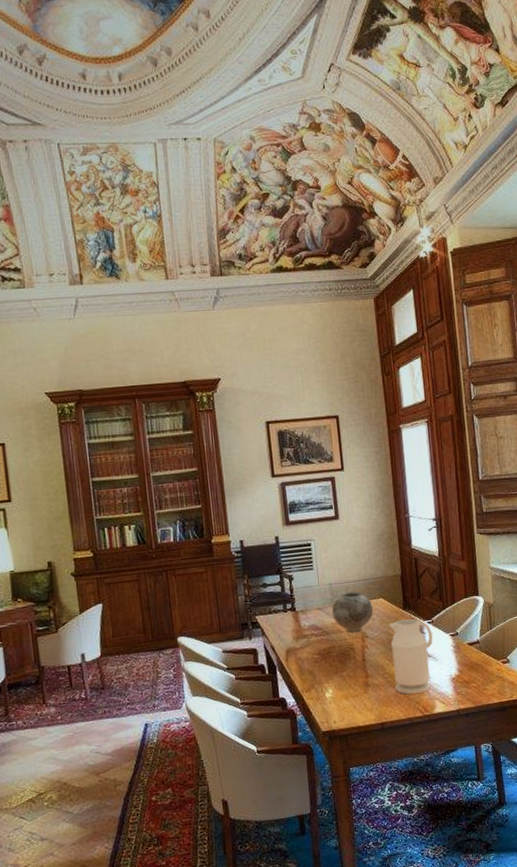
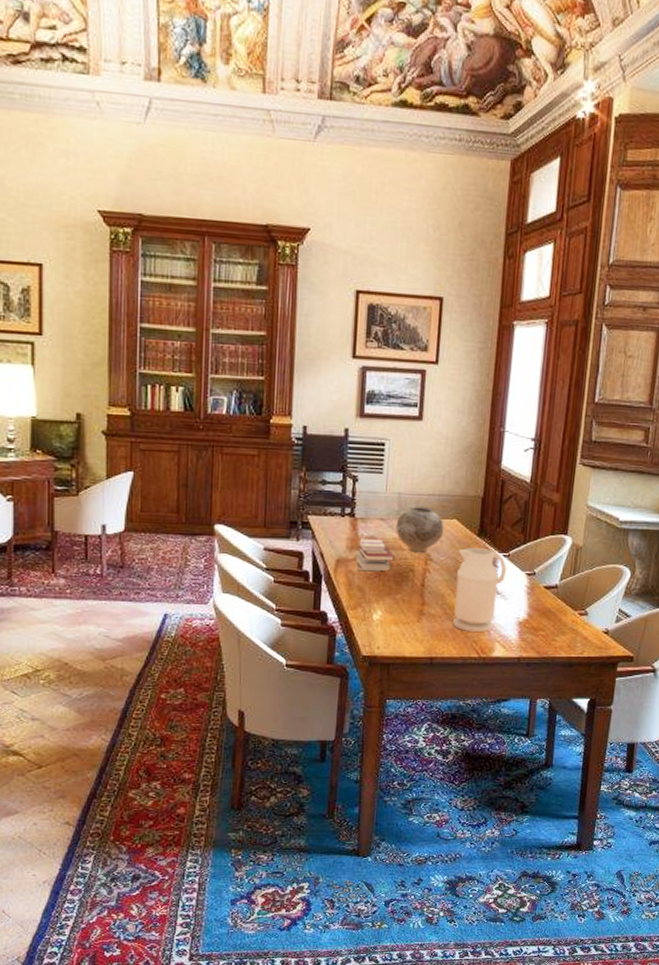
books: none [303,626,336,657] -> present [356,539,395,572]

